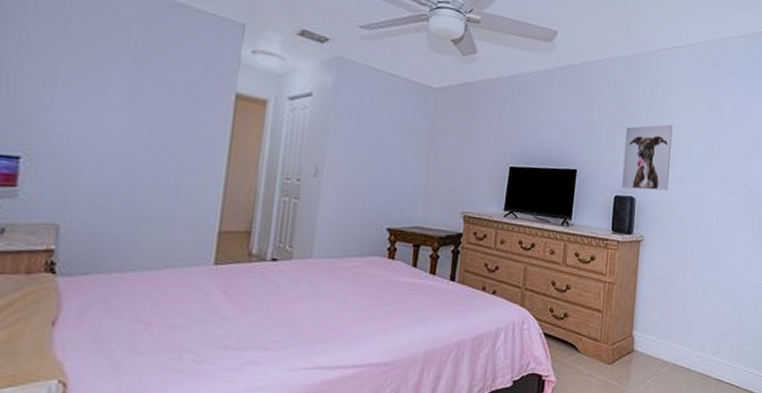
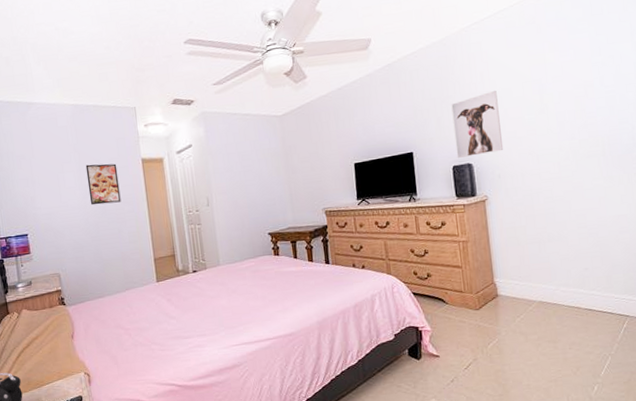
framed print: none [140,80,197,144] -> present [85,163,121,206]

